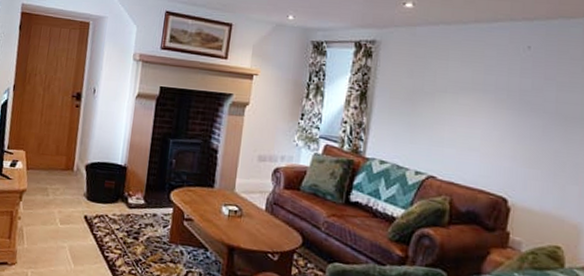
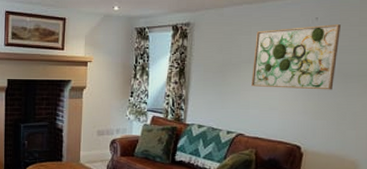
wall art: none [447,55,559,134] -> present [251,24,340,90]

